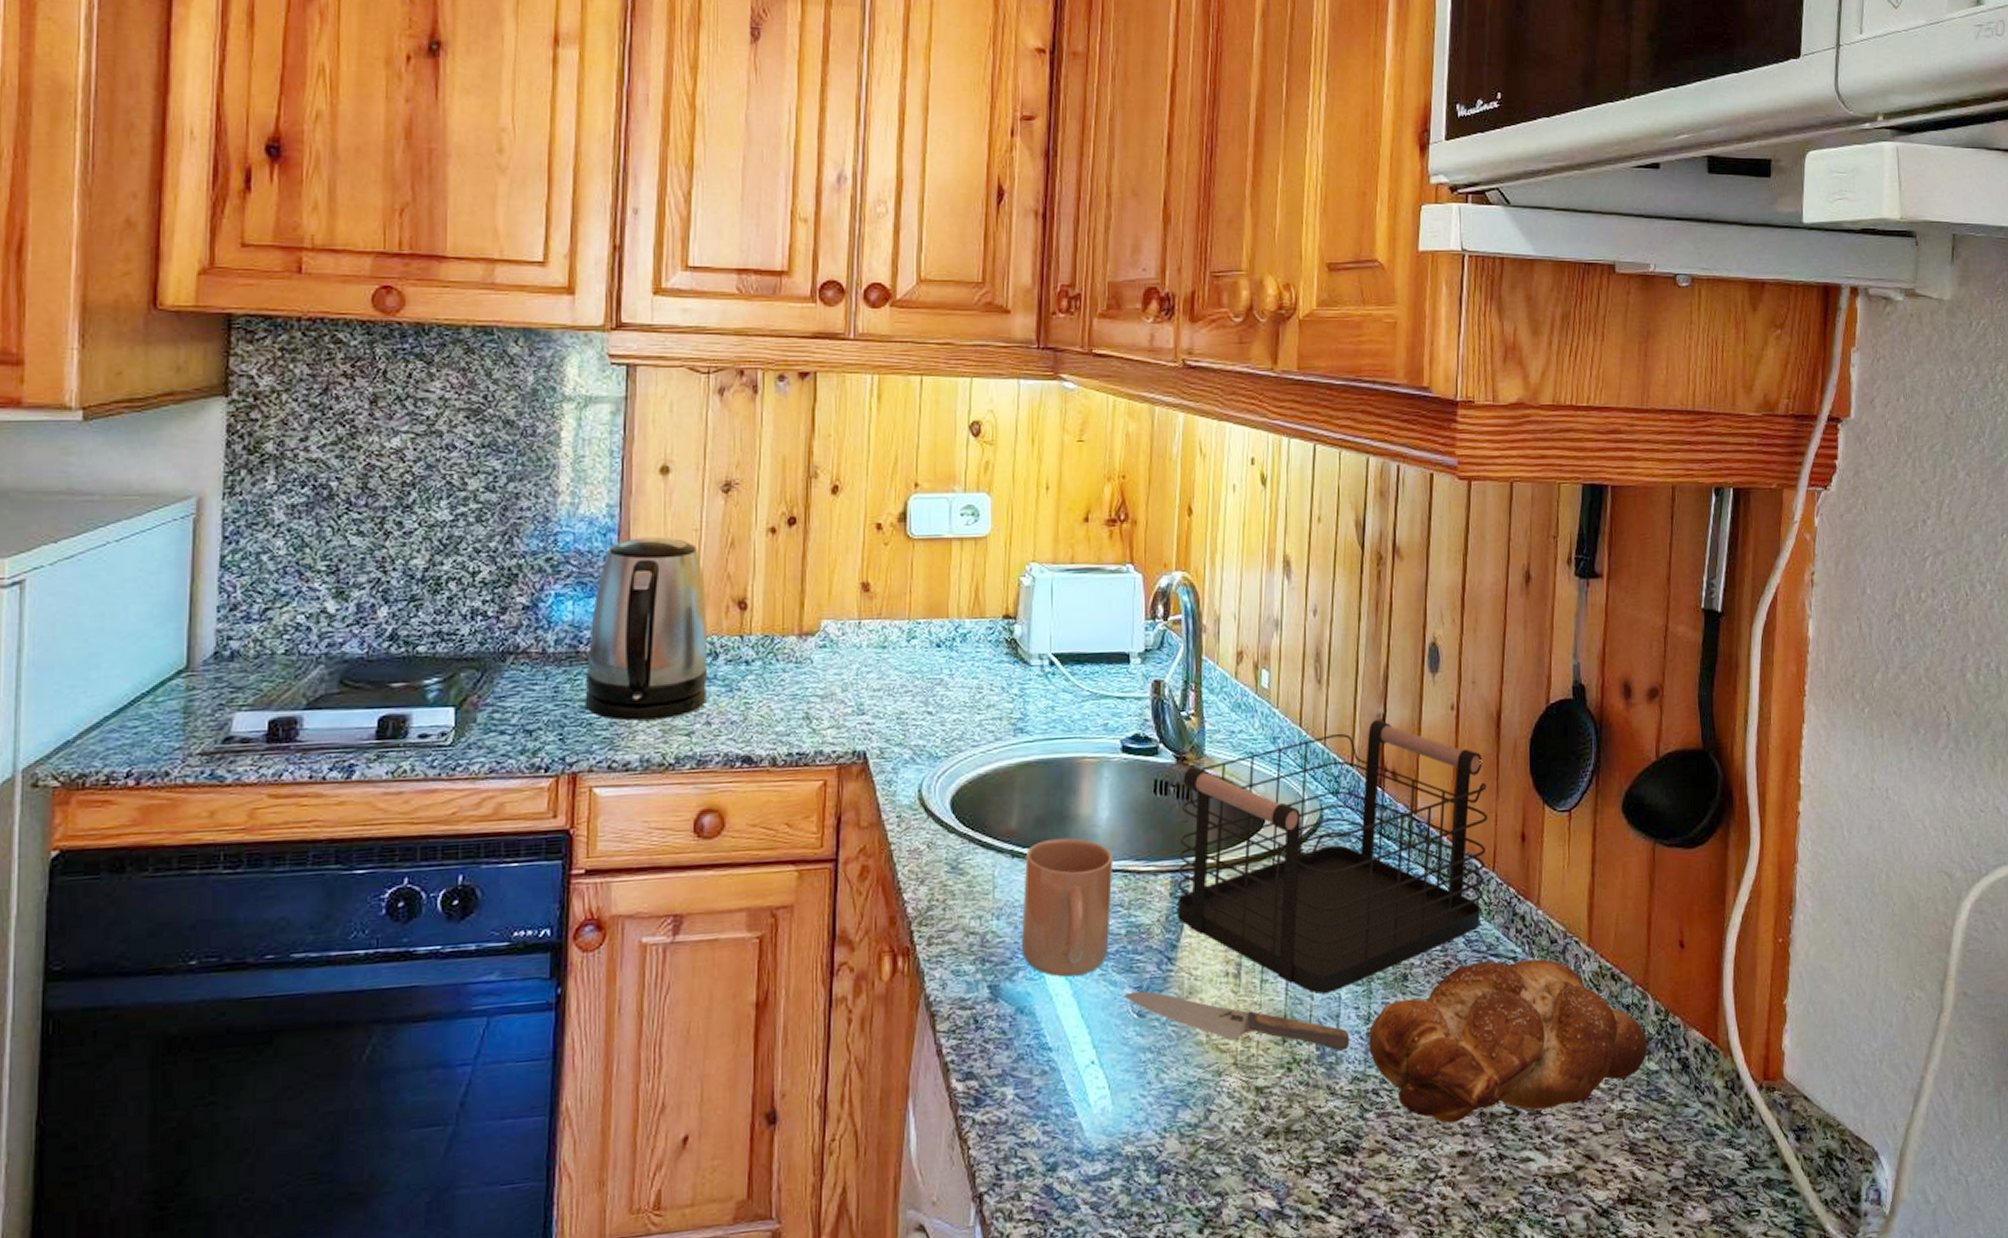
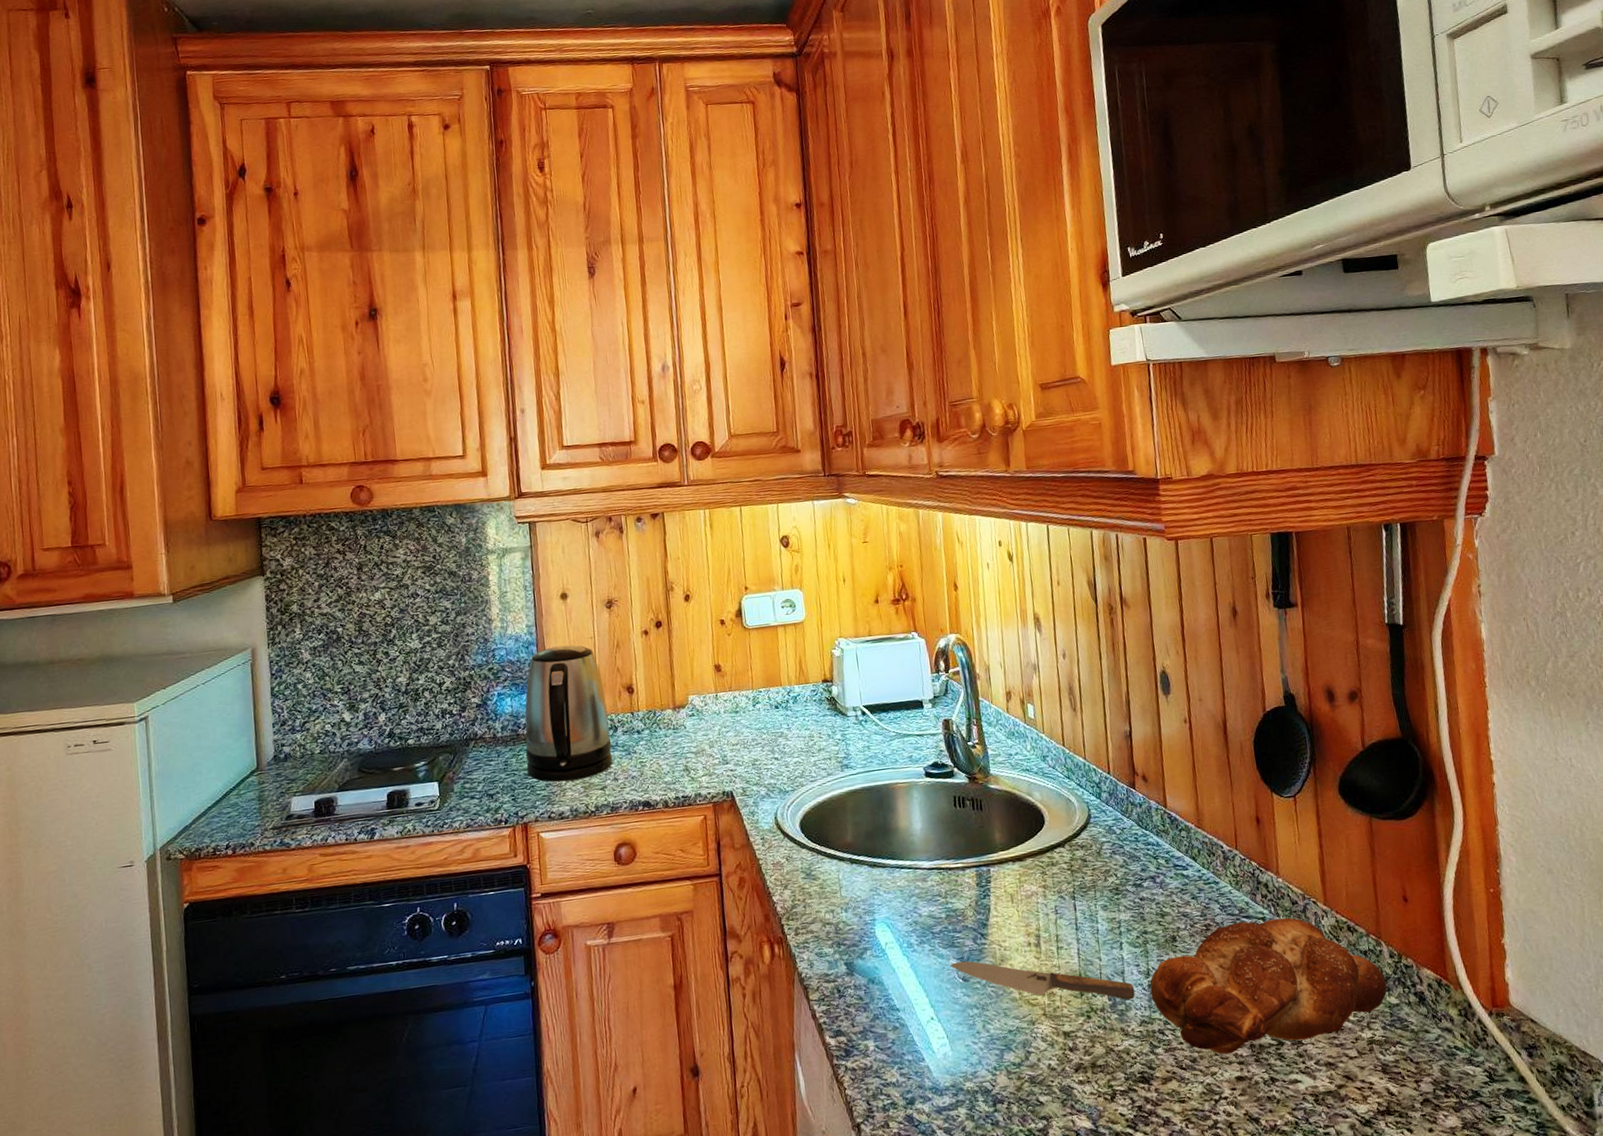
mug: present [1022,837,1114,977] -> none [861,846,934,954]
dish rack: present [1177,720,1487,993] -> none [975,736,1231,955]

